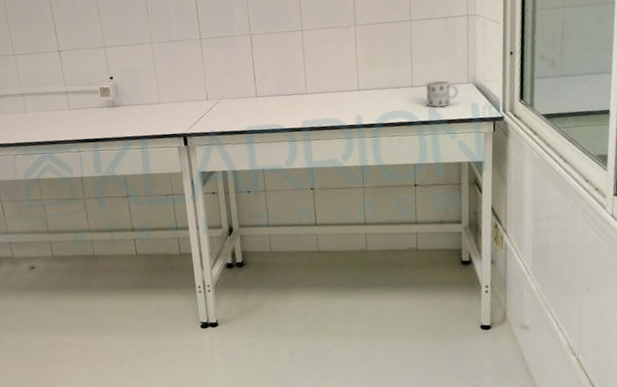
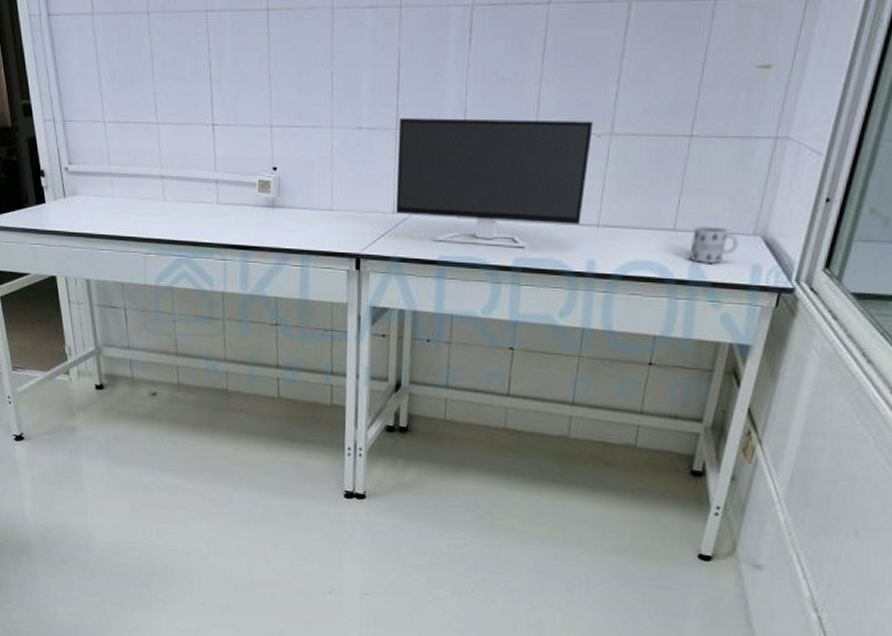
monitor: none [201,18,346,117] -> present [396,118,593,247]

